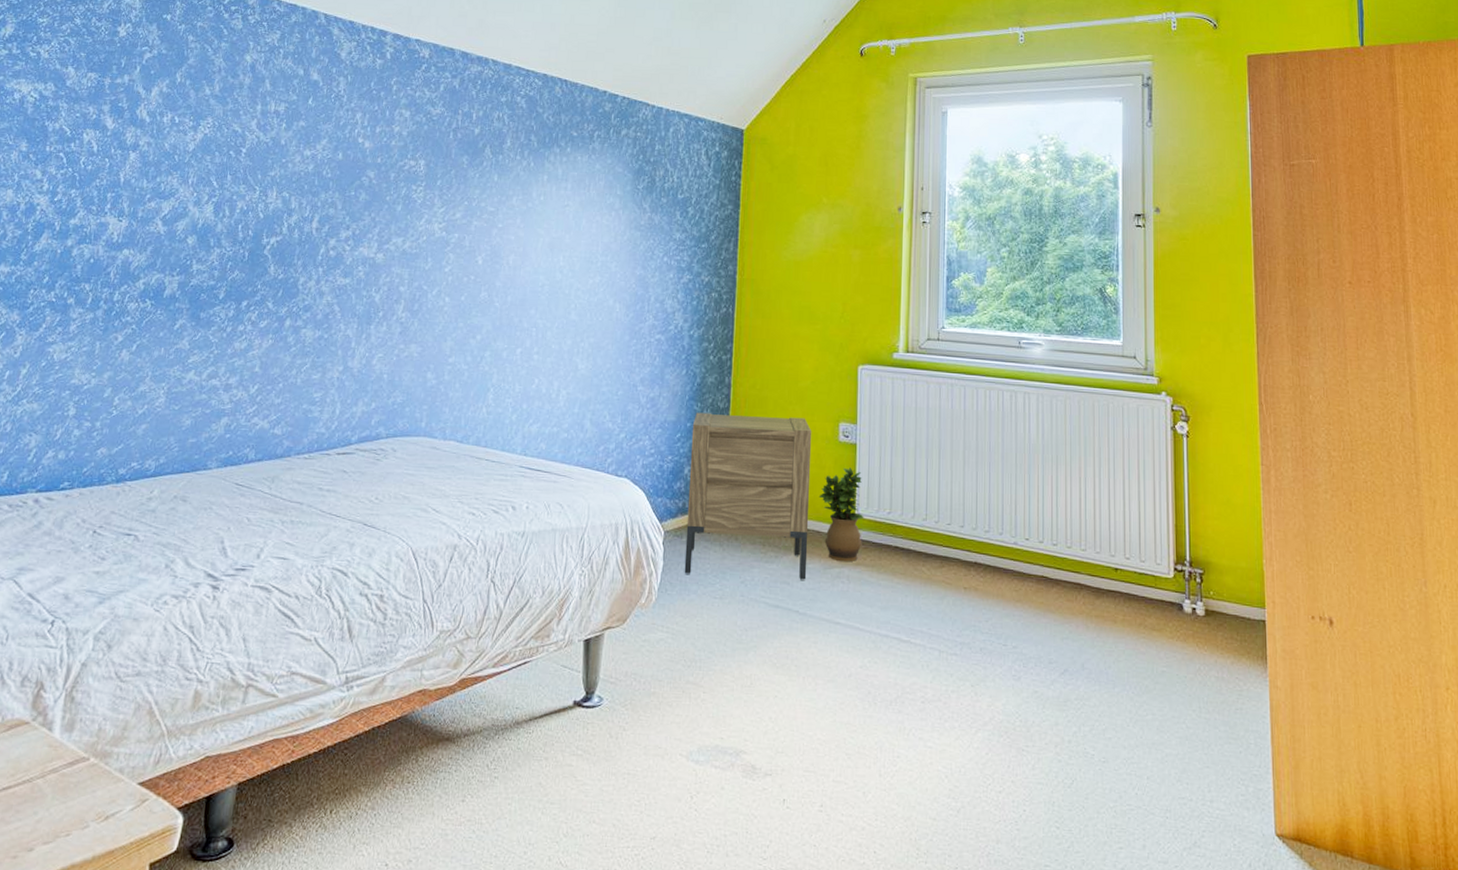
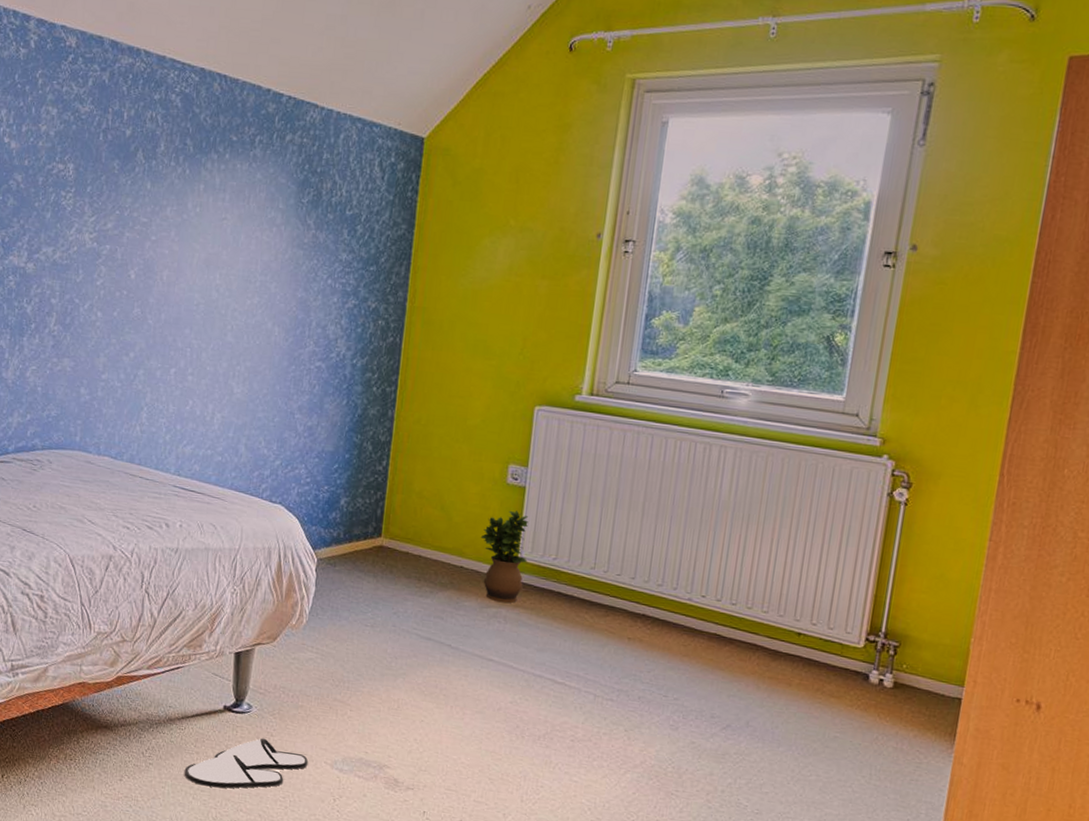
slippers: none [532,733,663,798] -> present [184,738,309,789]
nightstand: present [684,412,812,581] -> none [336,444,479,618]

